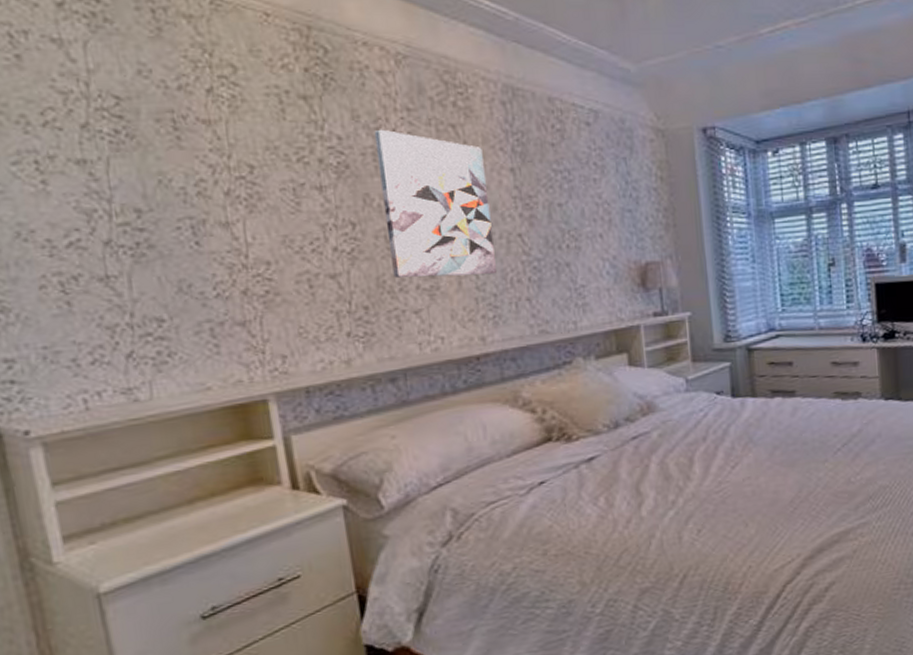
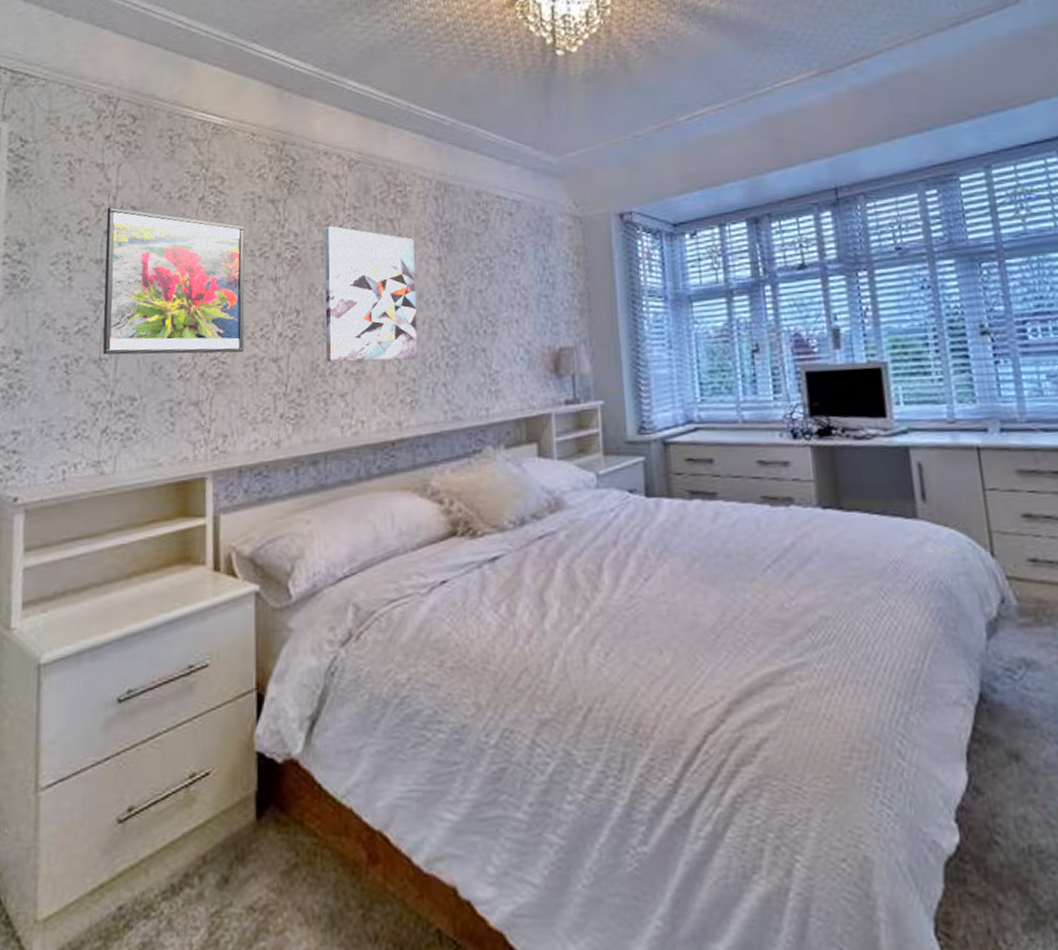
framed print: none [79,95,293,272] -> present [102,207,245,355]

